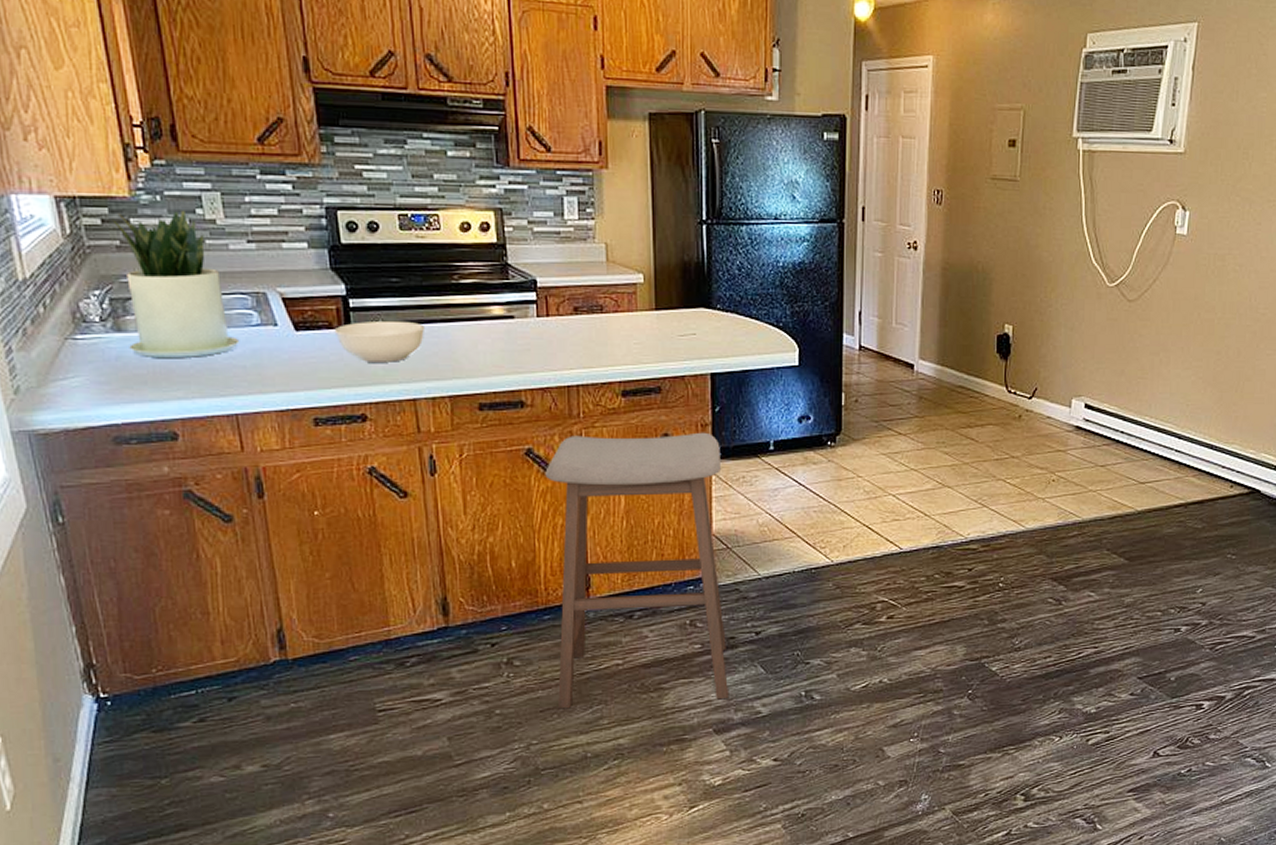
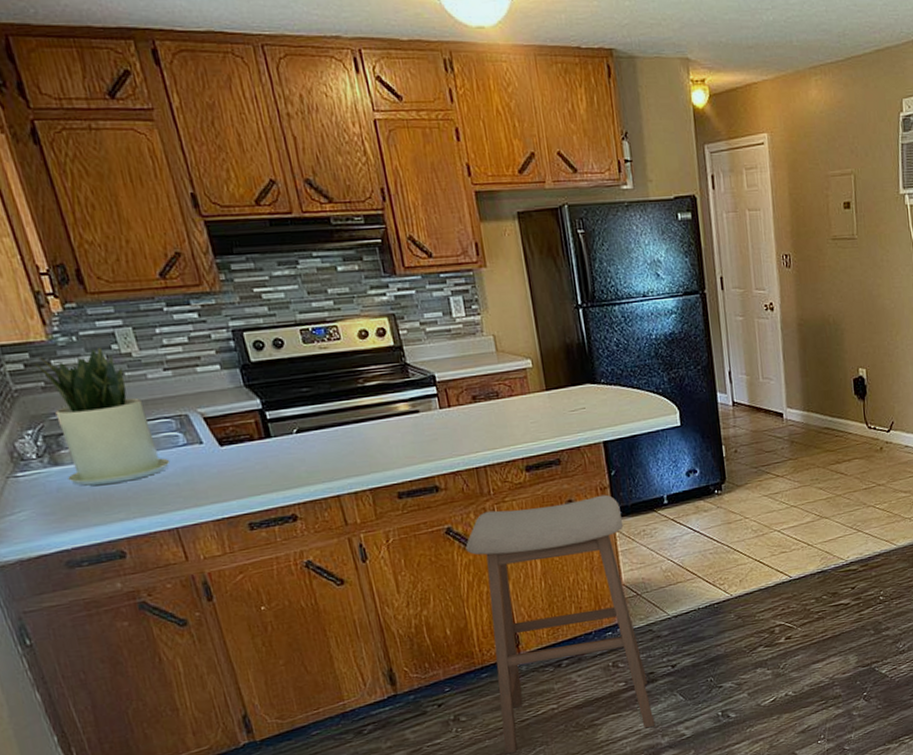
bowl: present [334,320,426,362] -> none [255,426,340,468]

